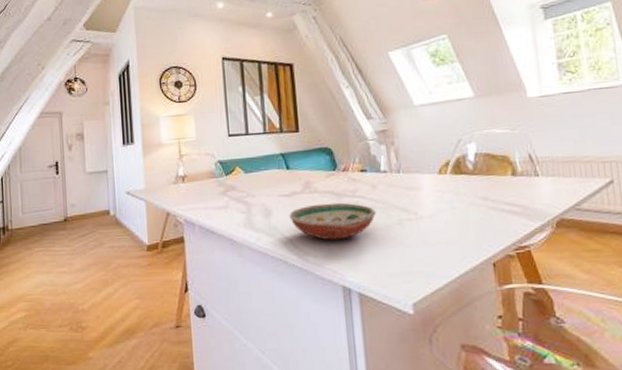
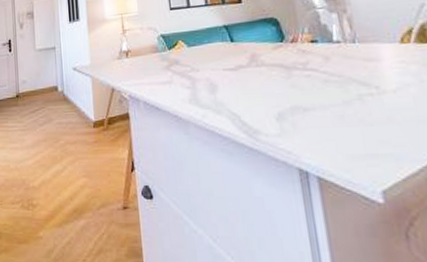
decorative bowl: present [289,202,376,241] -> none [236,76,332,118]

